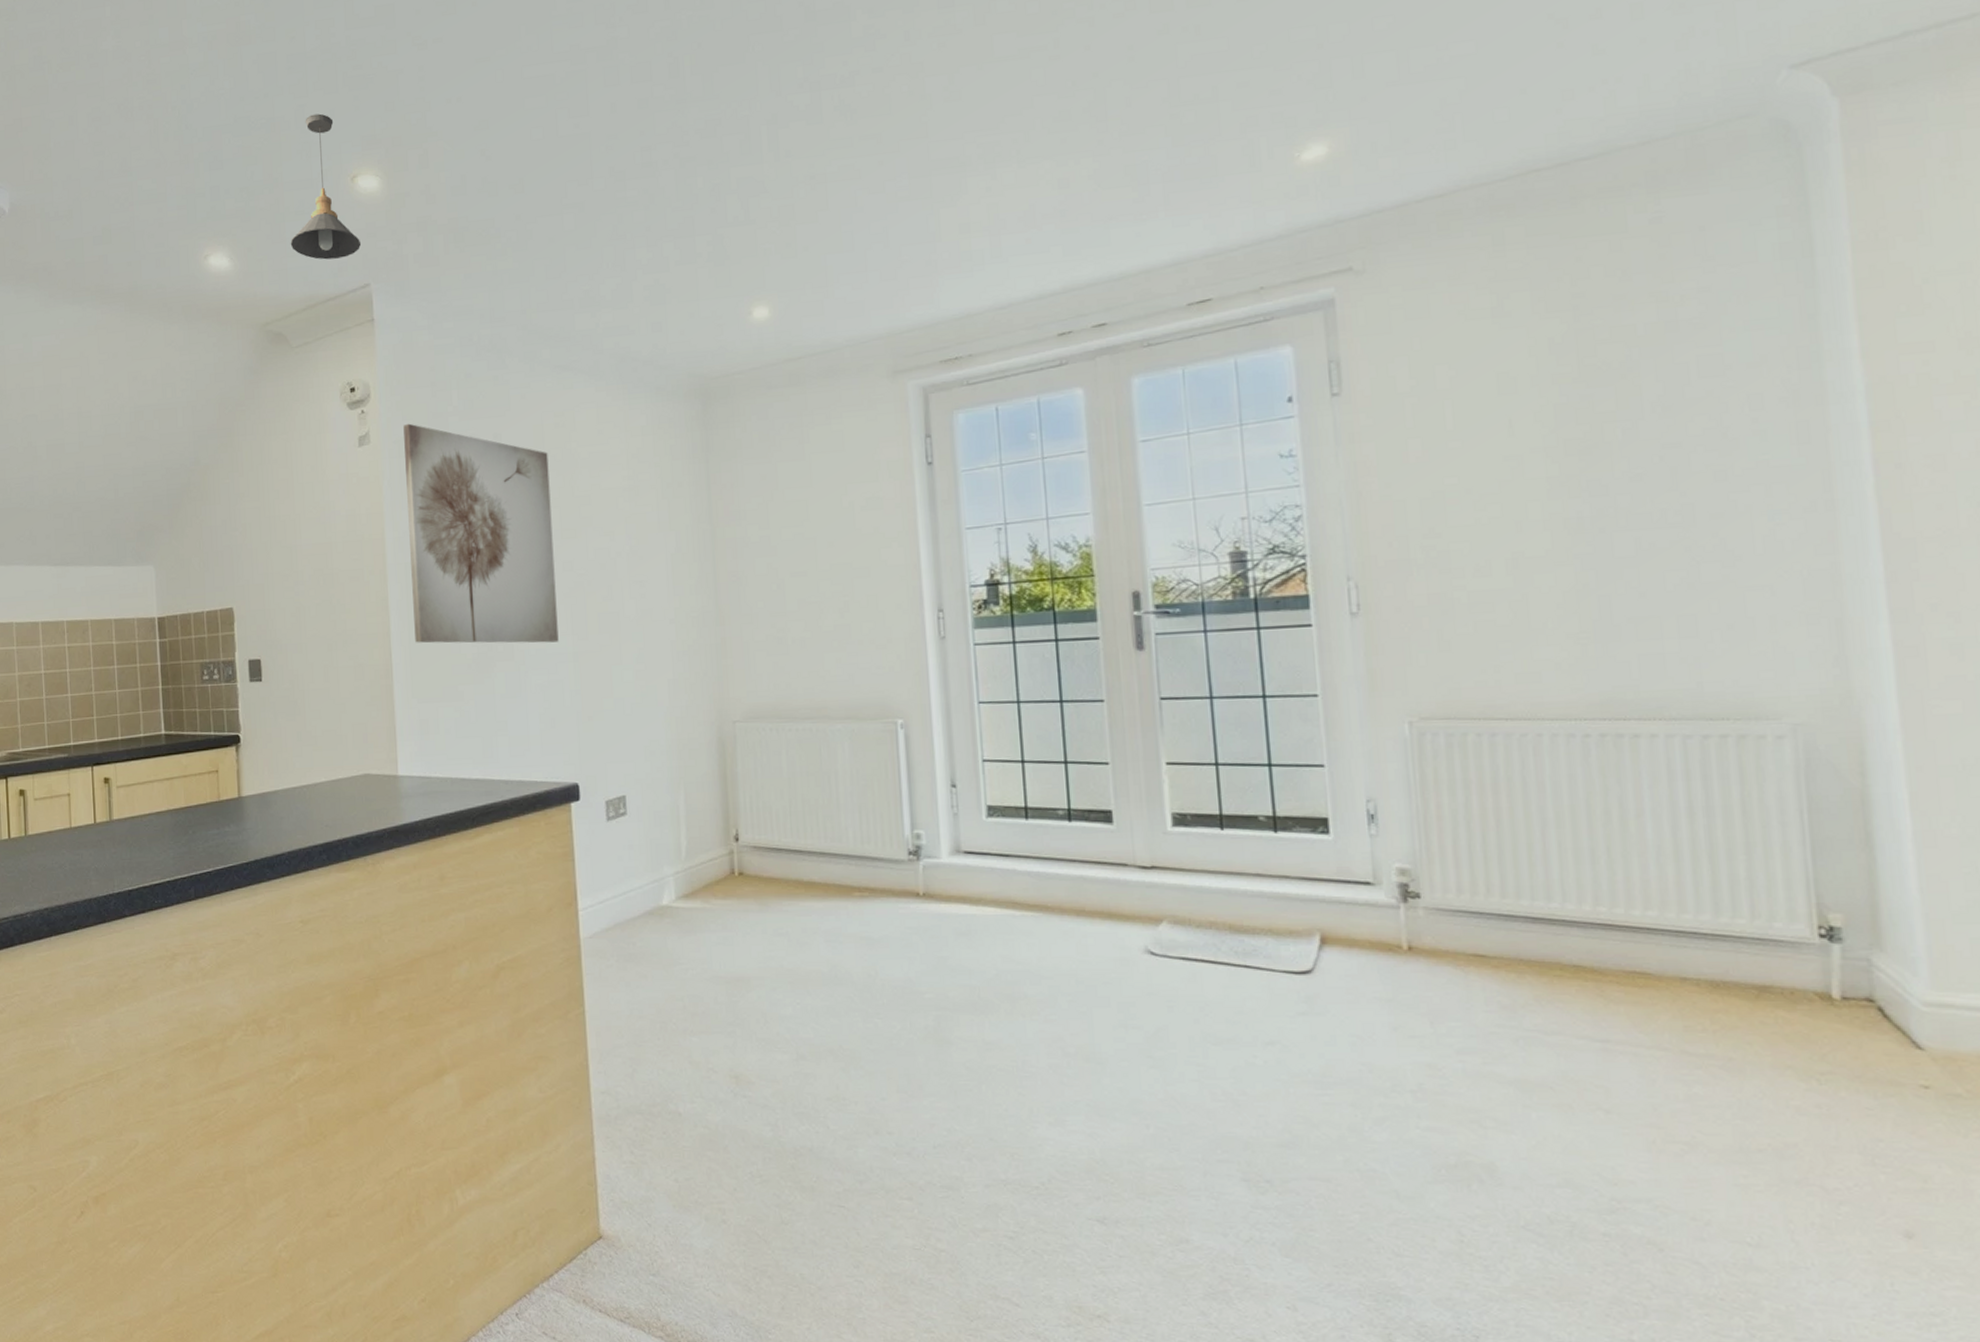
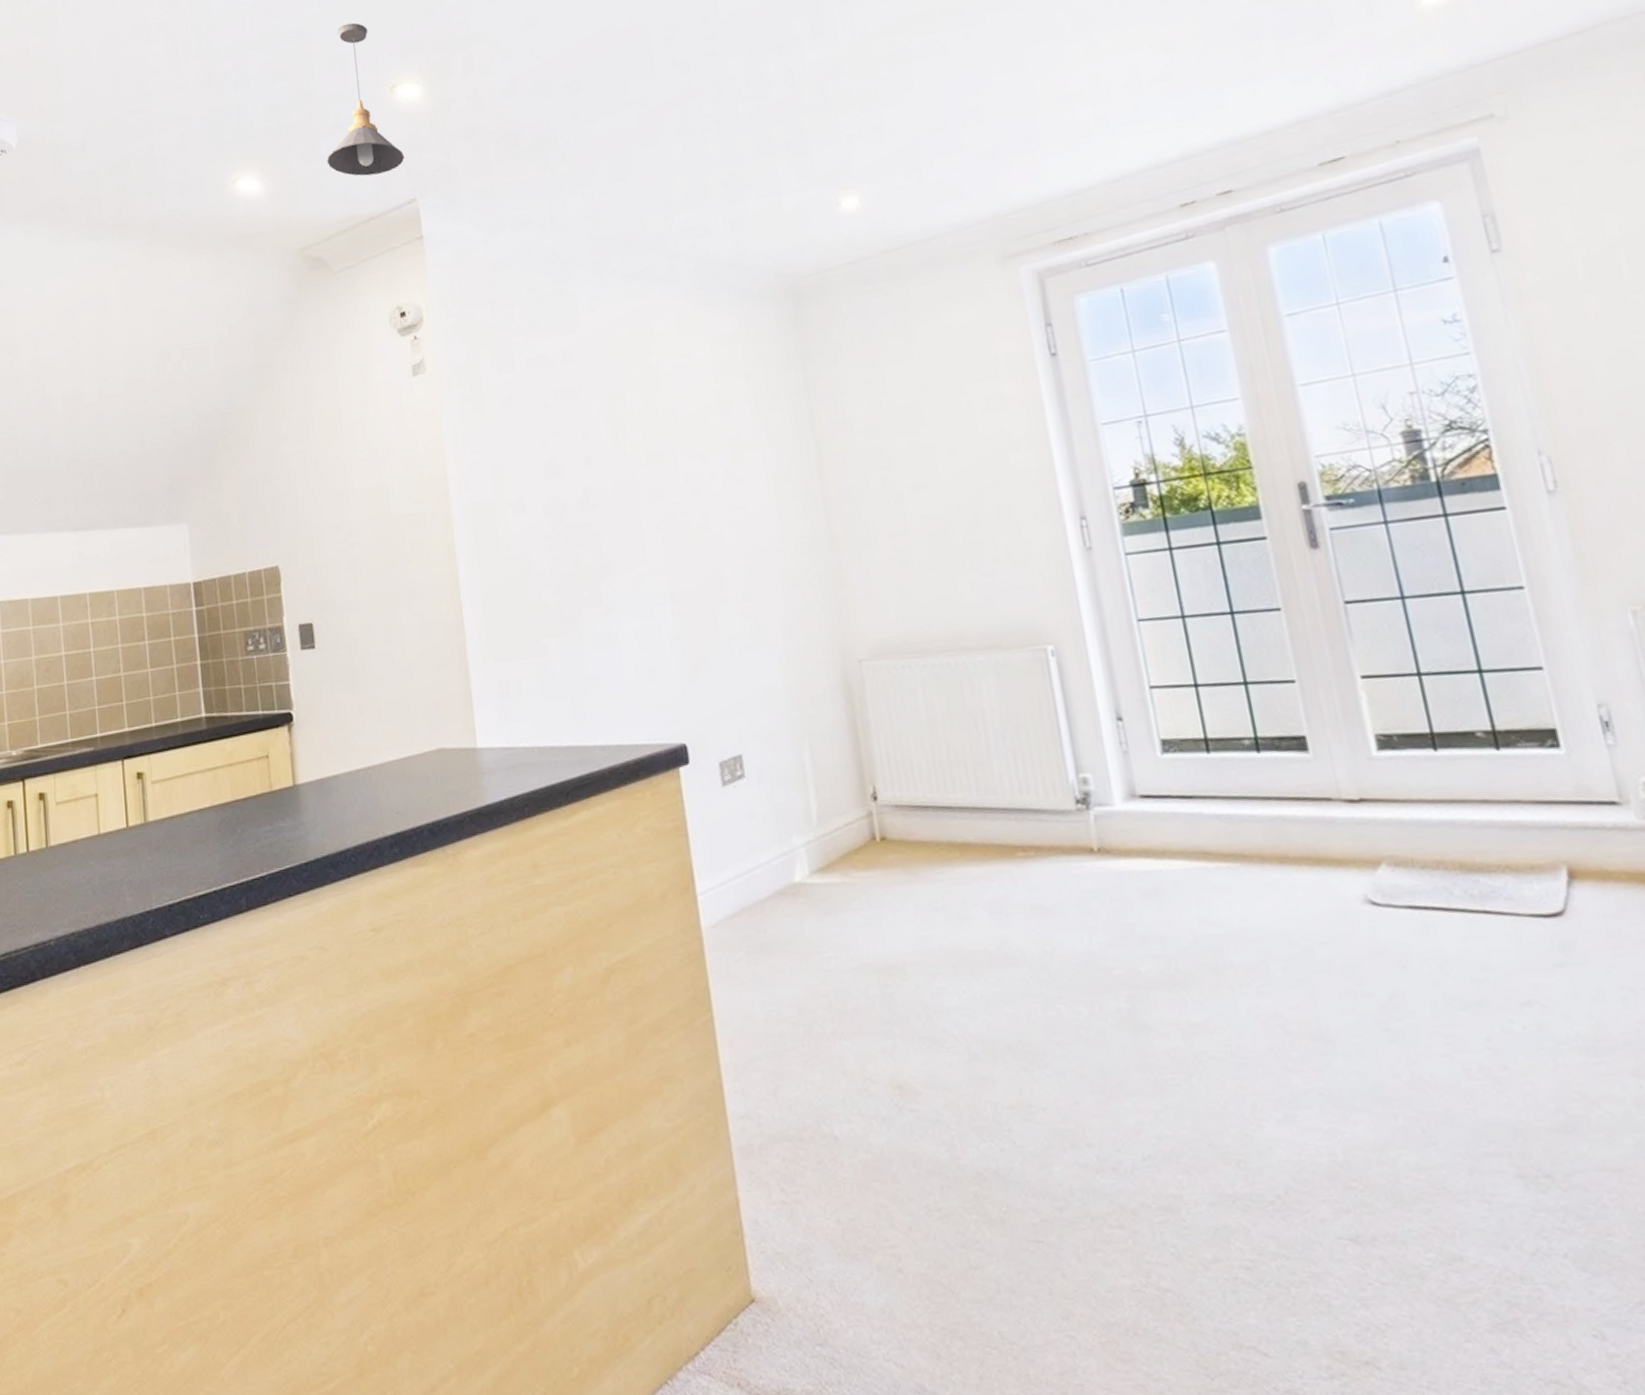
wall art: present [403,423,559,643] -> none [462,347,652,593]

